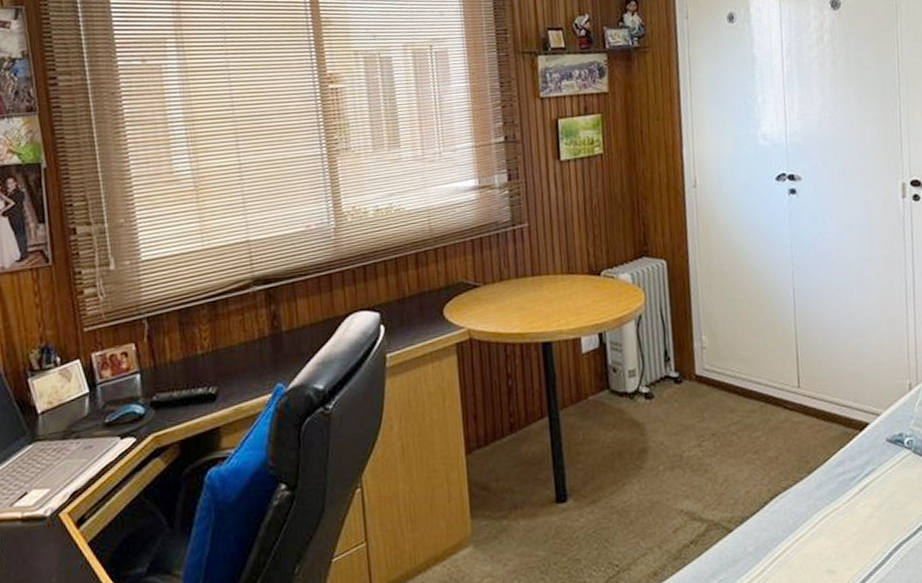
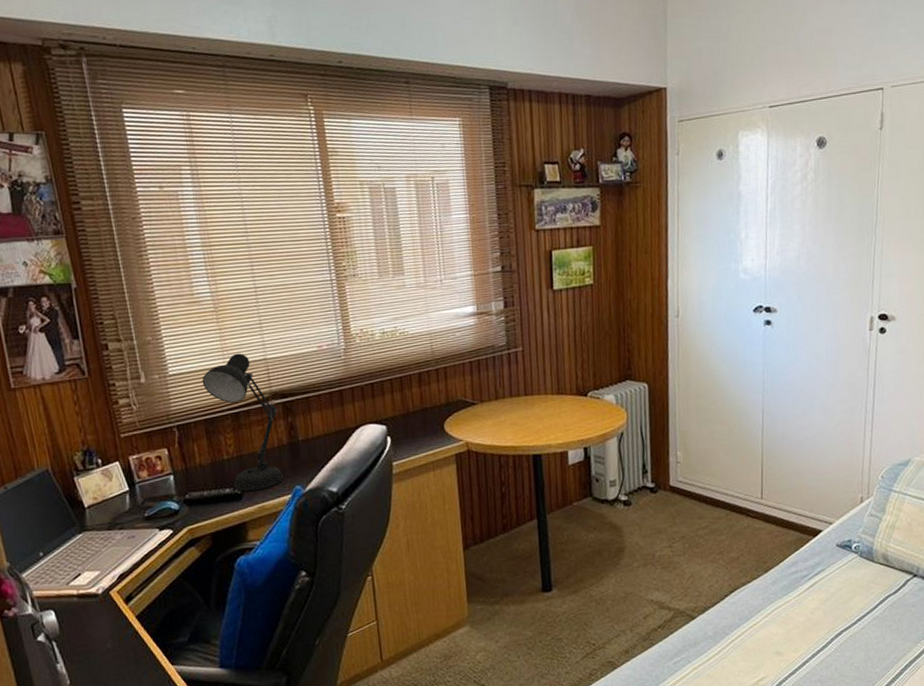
desk lamp: none [177,235,264,391] -> present [202,353,284,491]

